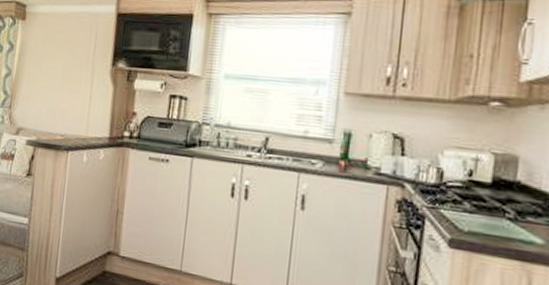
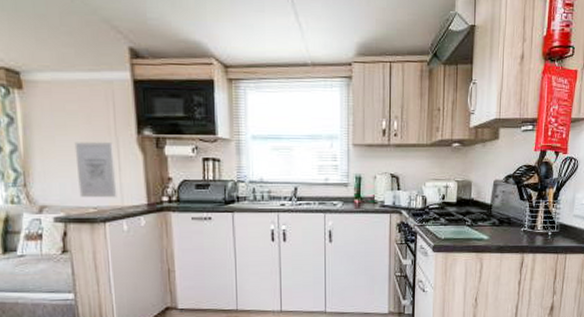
wall art: none [51,70,89,128] -> present [74,142,117,198]

